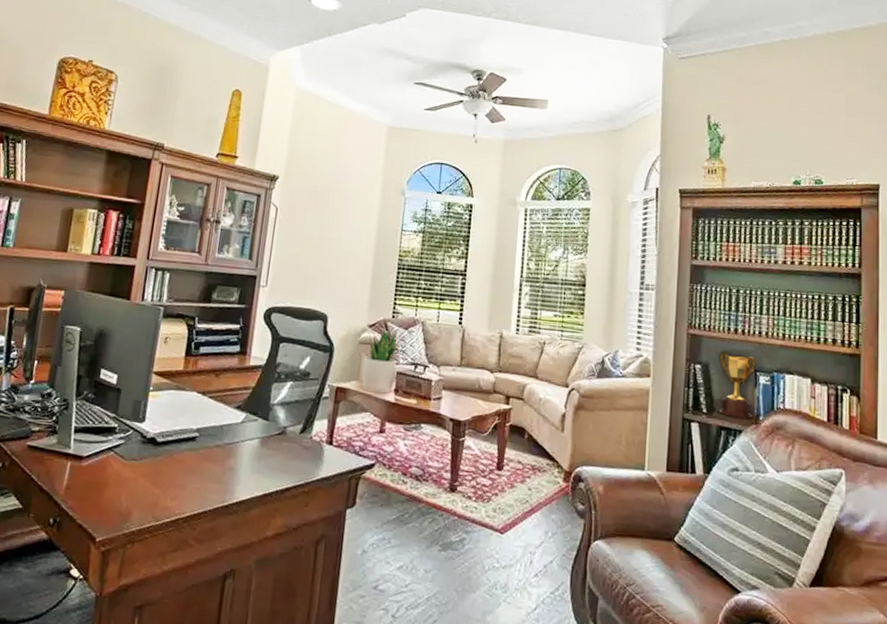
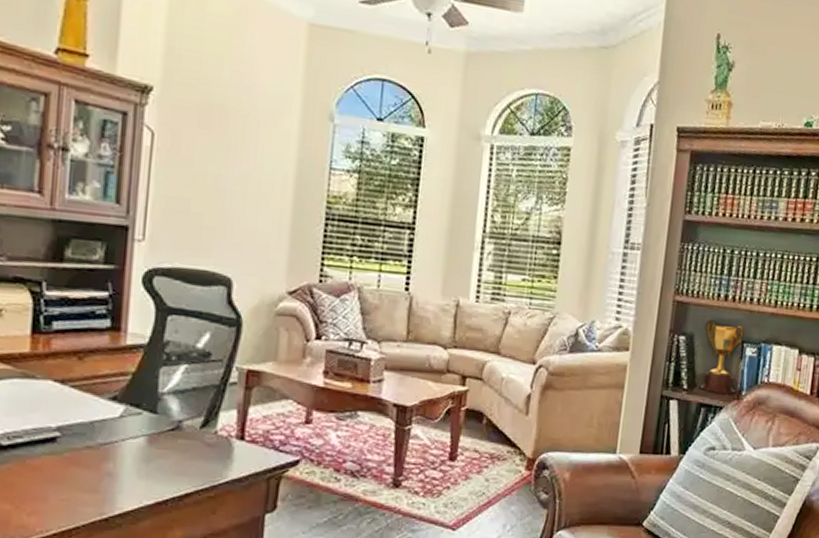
planter: present [361,327,400,394] -> none [280,294,329,377]

